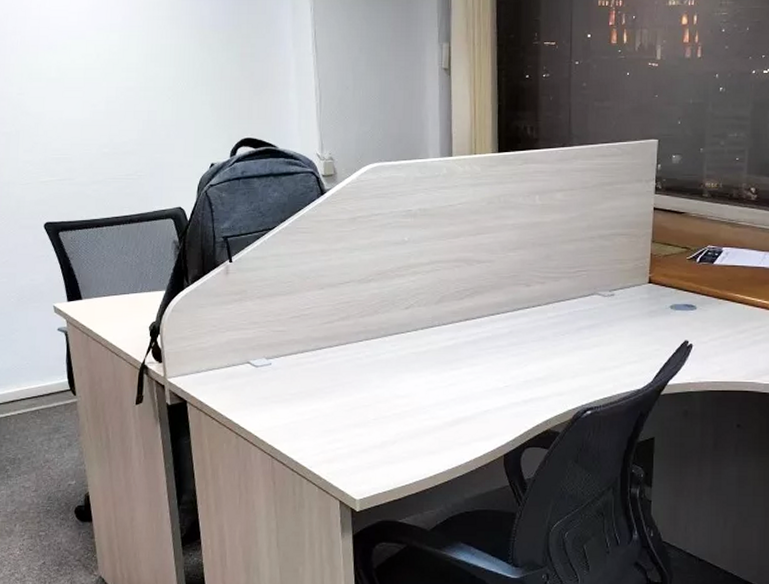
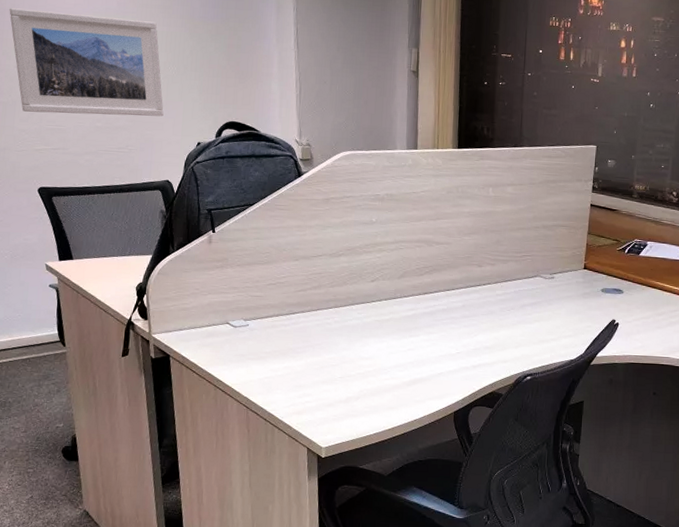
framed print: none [11,31,174,141] -> present [9,8,164,117]

